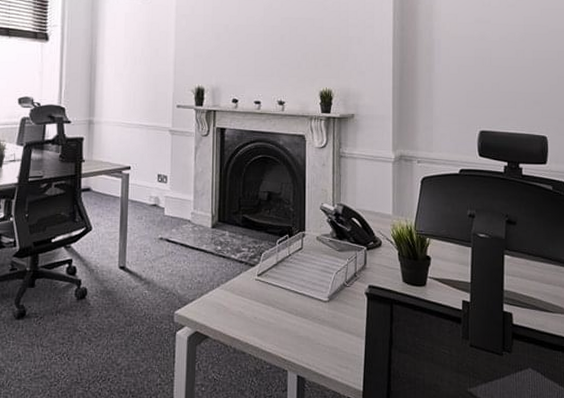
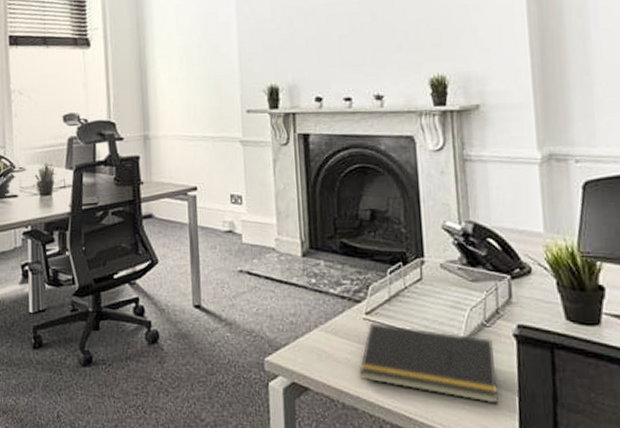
notepad: none [249,282,351,347] -> present [358,322,498,404]

